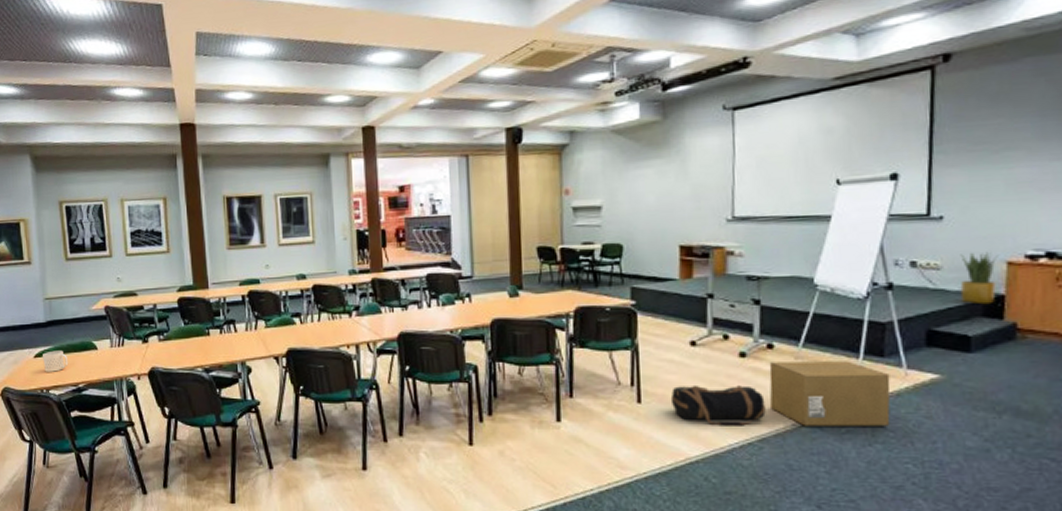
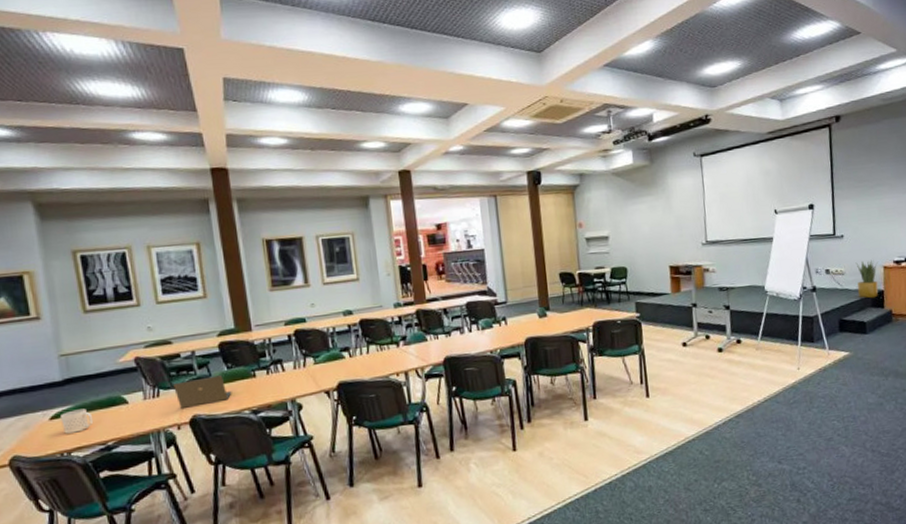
laptop: none [136,331,187,361] -> present [173,375,232,410]
duffel bag: present [670,384,766,426] -> none [671,374,739,409]
box: present [769,361,891,426] -> none [739,348,821,401]

